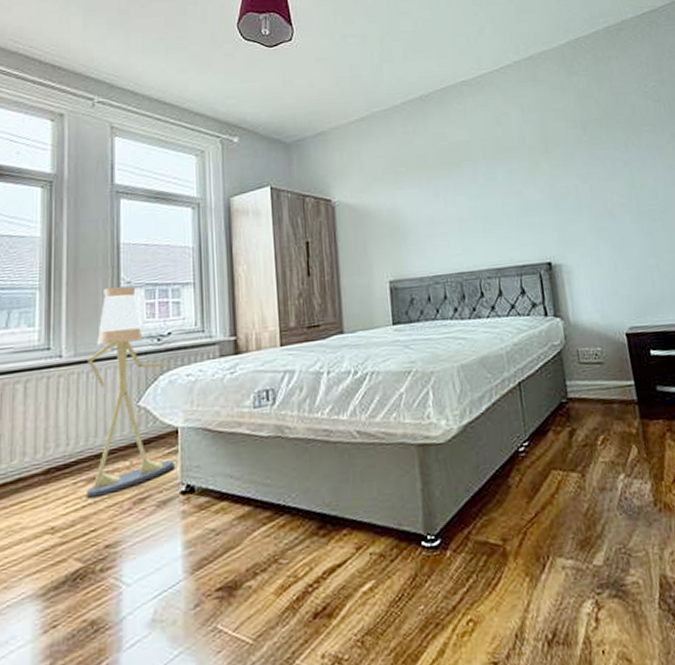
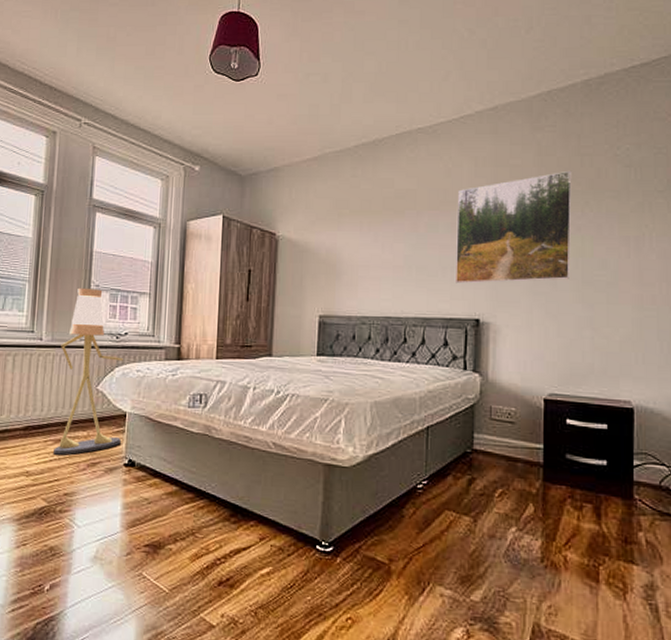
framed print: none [510,109,627,229] -> present [454,170,572,284]

